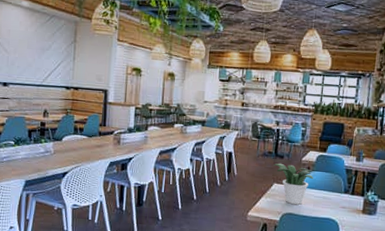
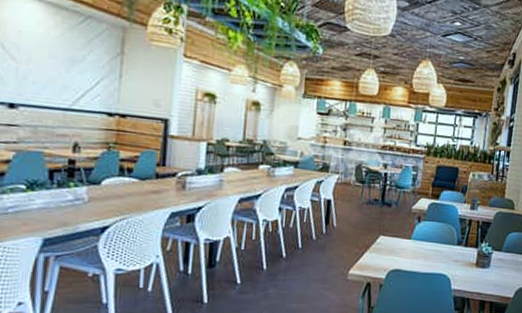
potted plant: present [273,163,314,205] -> none [379,212,425,259]

